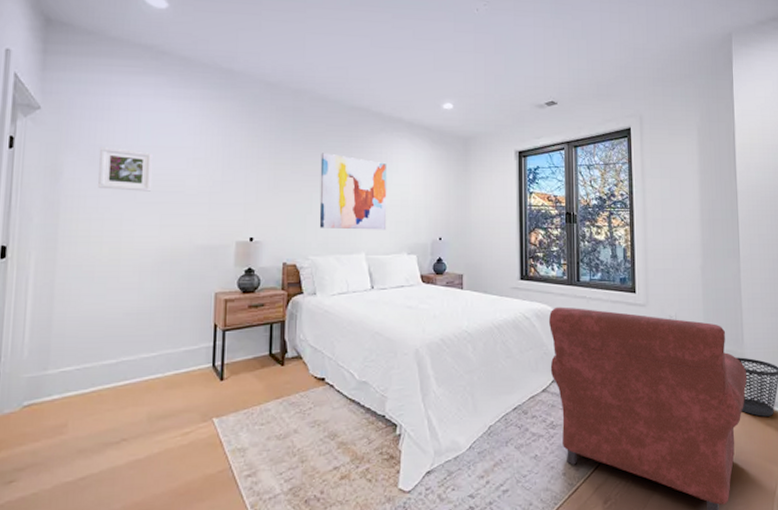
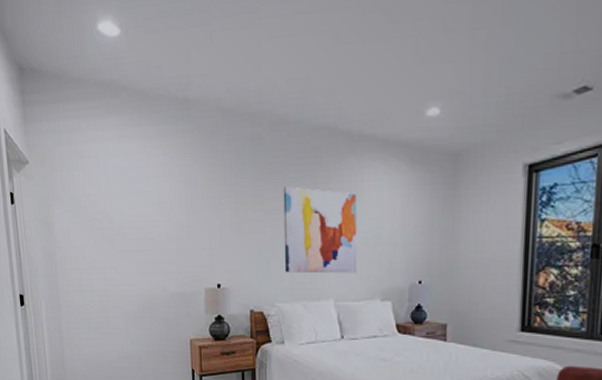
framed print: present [98,147,152,192] -> none [80,197,127,240]

